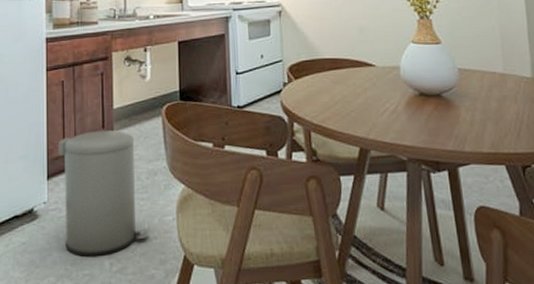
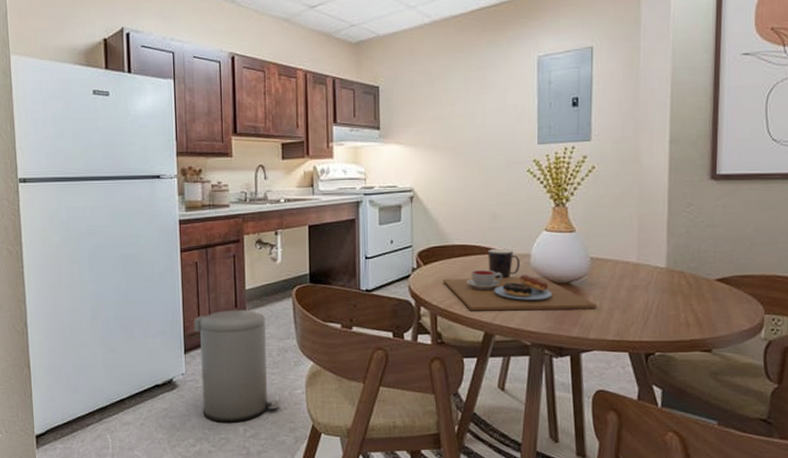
place setting: none [314,82,470,126] -> present [443,269,597,311]
mug: none [358,62,390,92] -> present [488,249,520,279]

